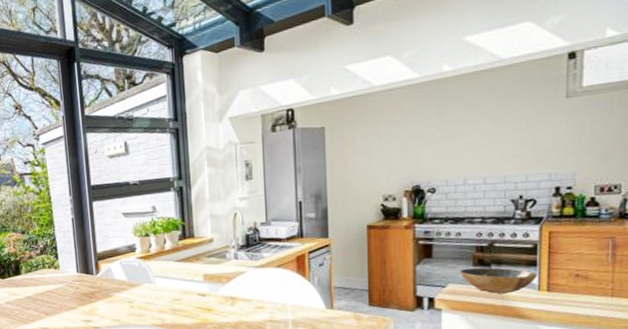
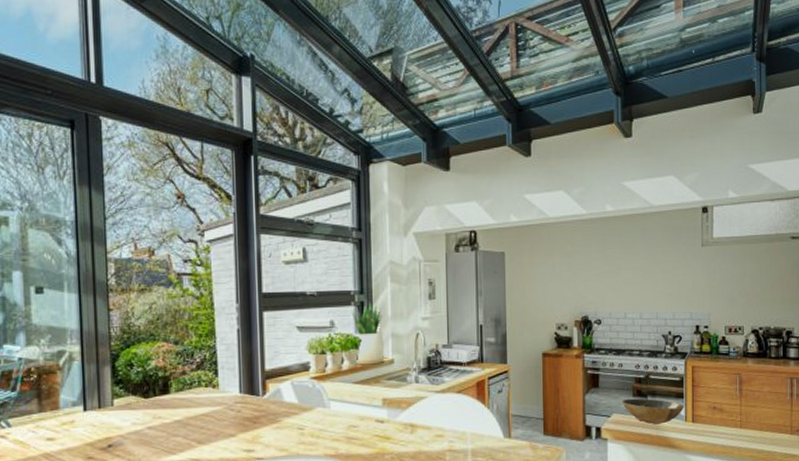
planter: none [171,186,204,245] -> present [351,302,384,365]

